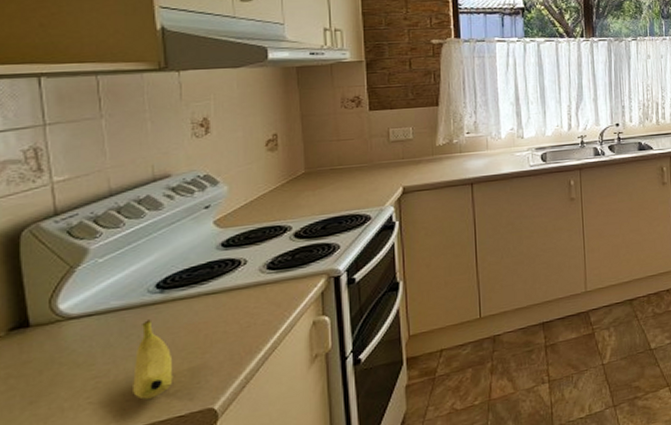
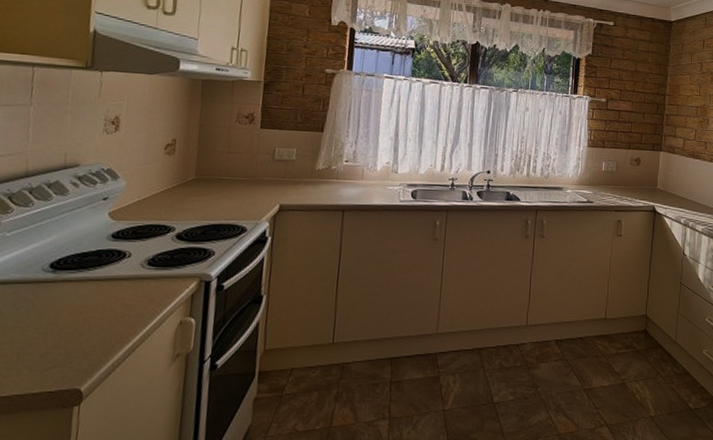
fruit: present [133,319,173,400] -> none [14,296,53,370]

